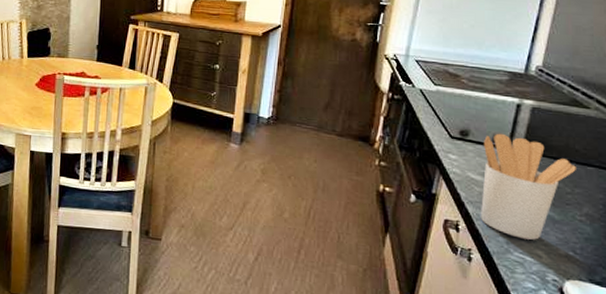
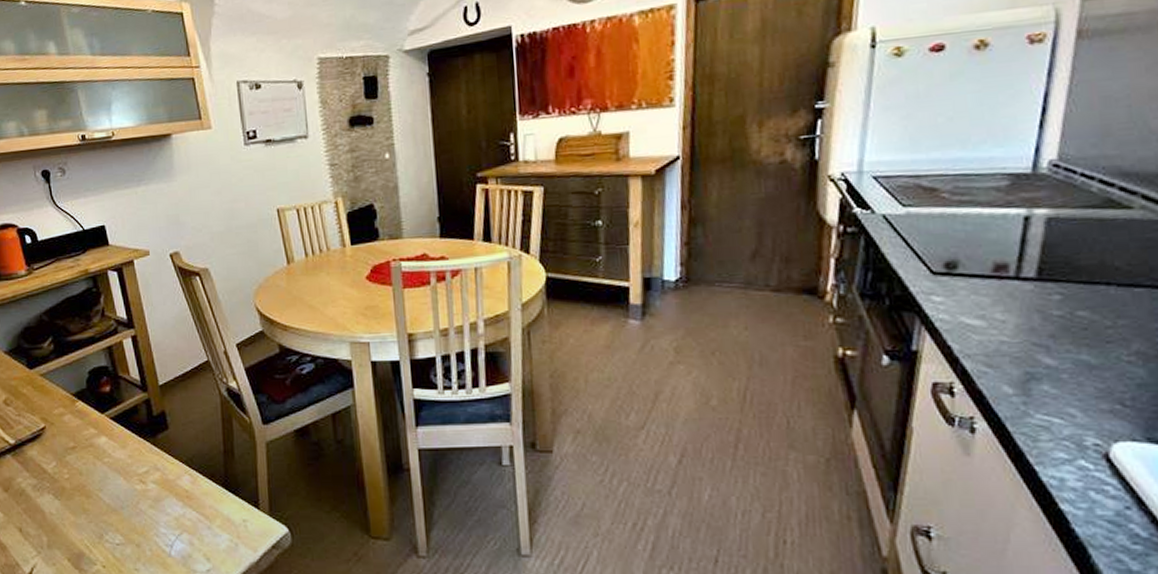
utensil holder: present [480,133,576,240] -> none [980,259,1118,396]

